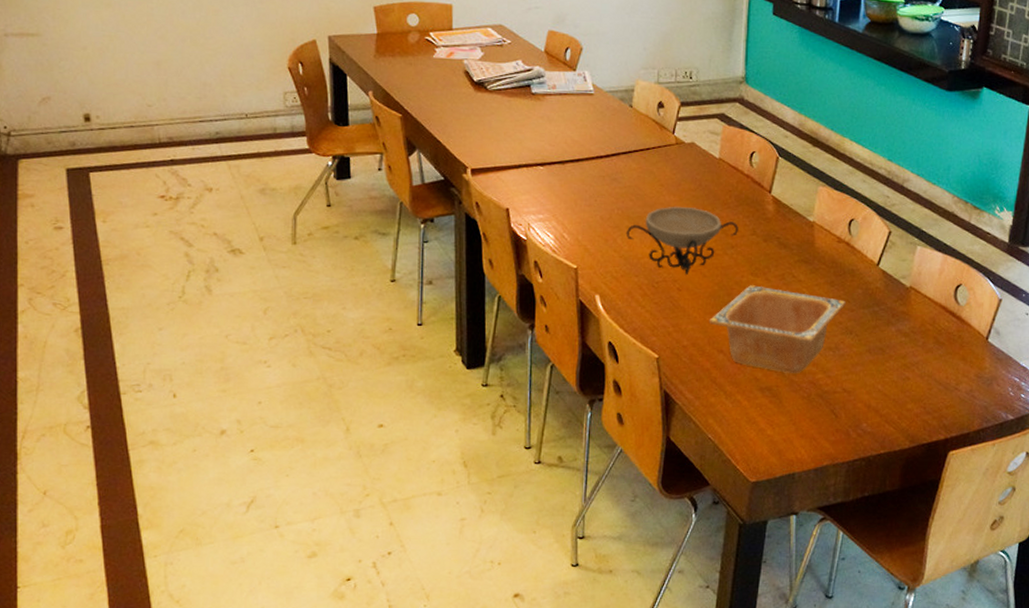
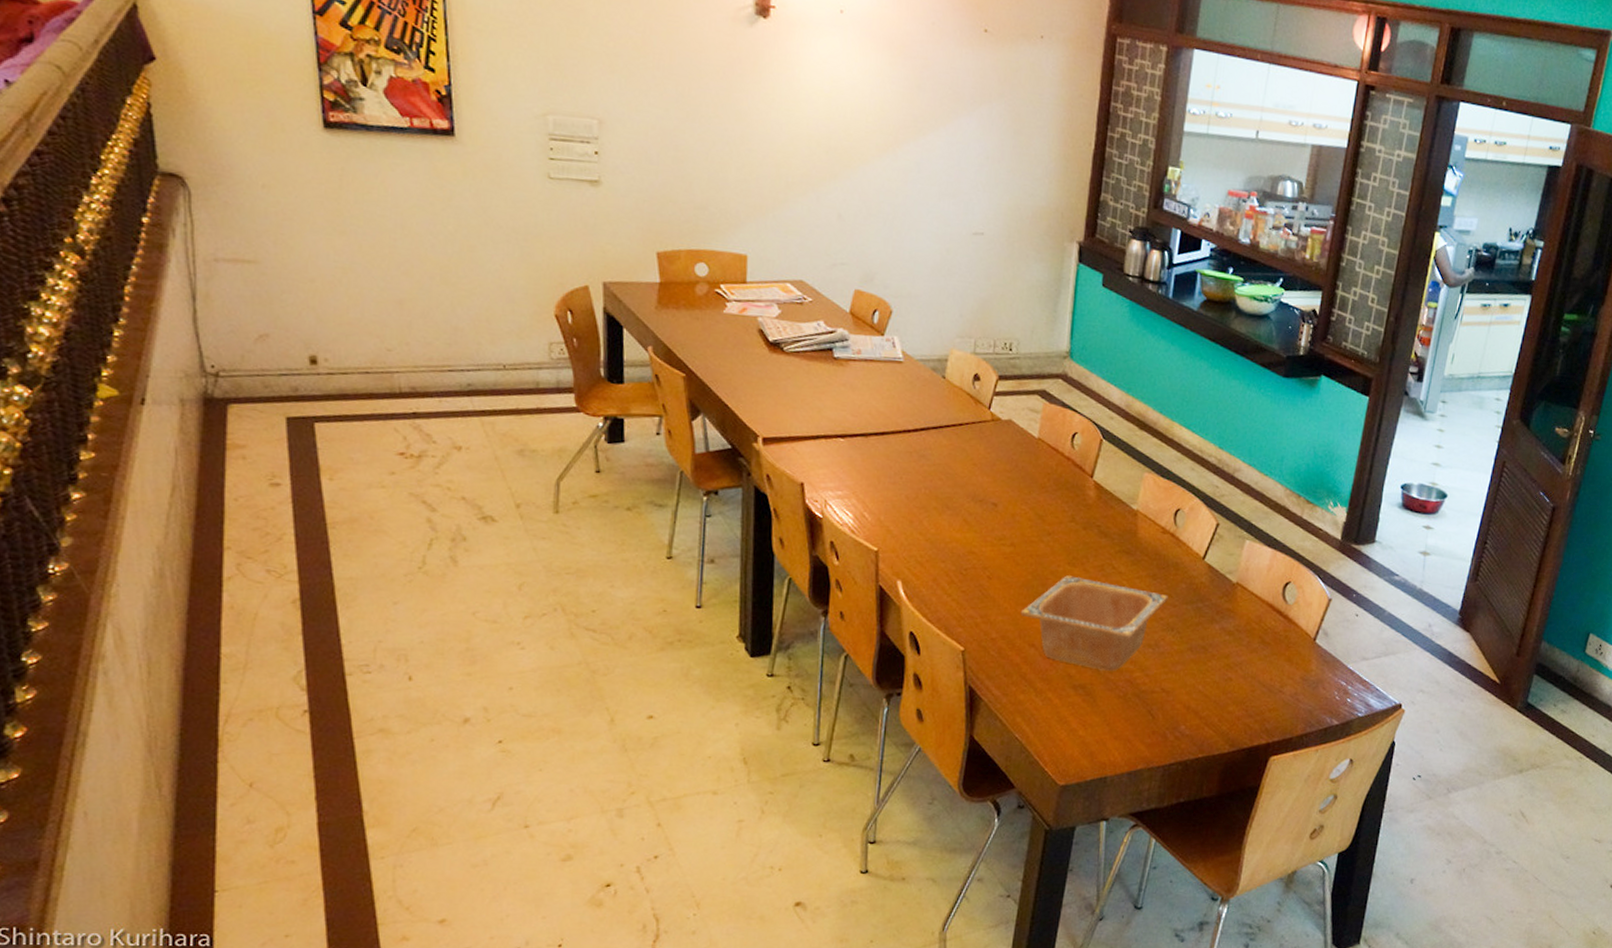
decorative bowl: present [626,206,738,275] -> none [933,487,1056,562]

